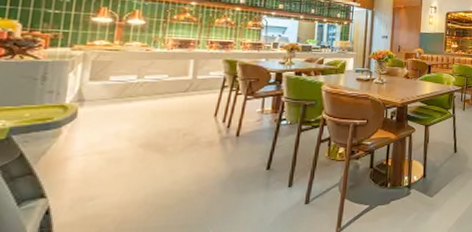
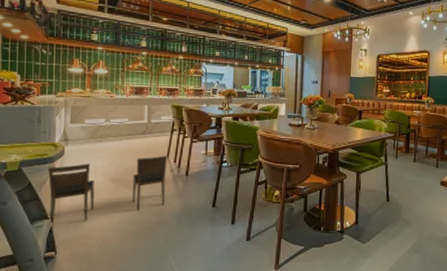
dining chair: none [47,114,215,208] -> present [48,155,168,228]

